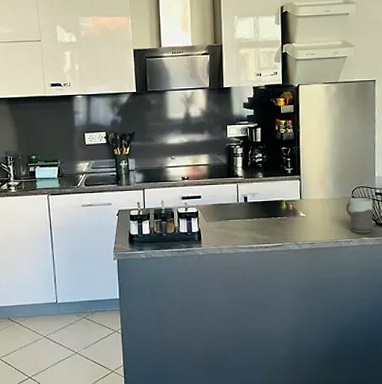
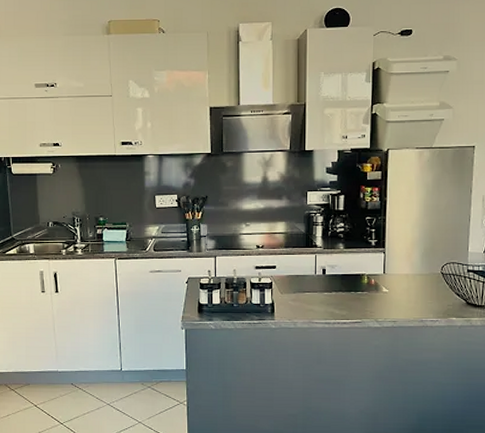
mug: present [346,197,373,234] -> none [434,274,464,313]

